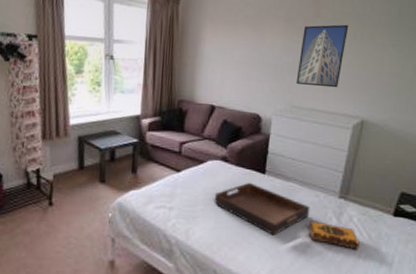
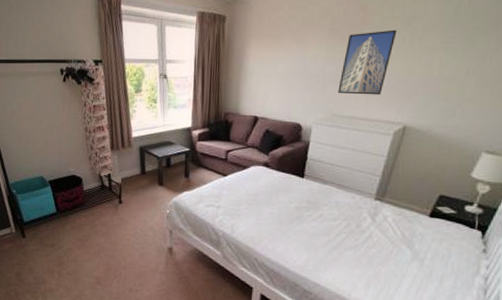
serving tray: present [214,182,310,236] -> none [256,185,346,232]
hardback book: present [310,220,360,250] -> none [344,219,393,246]

